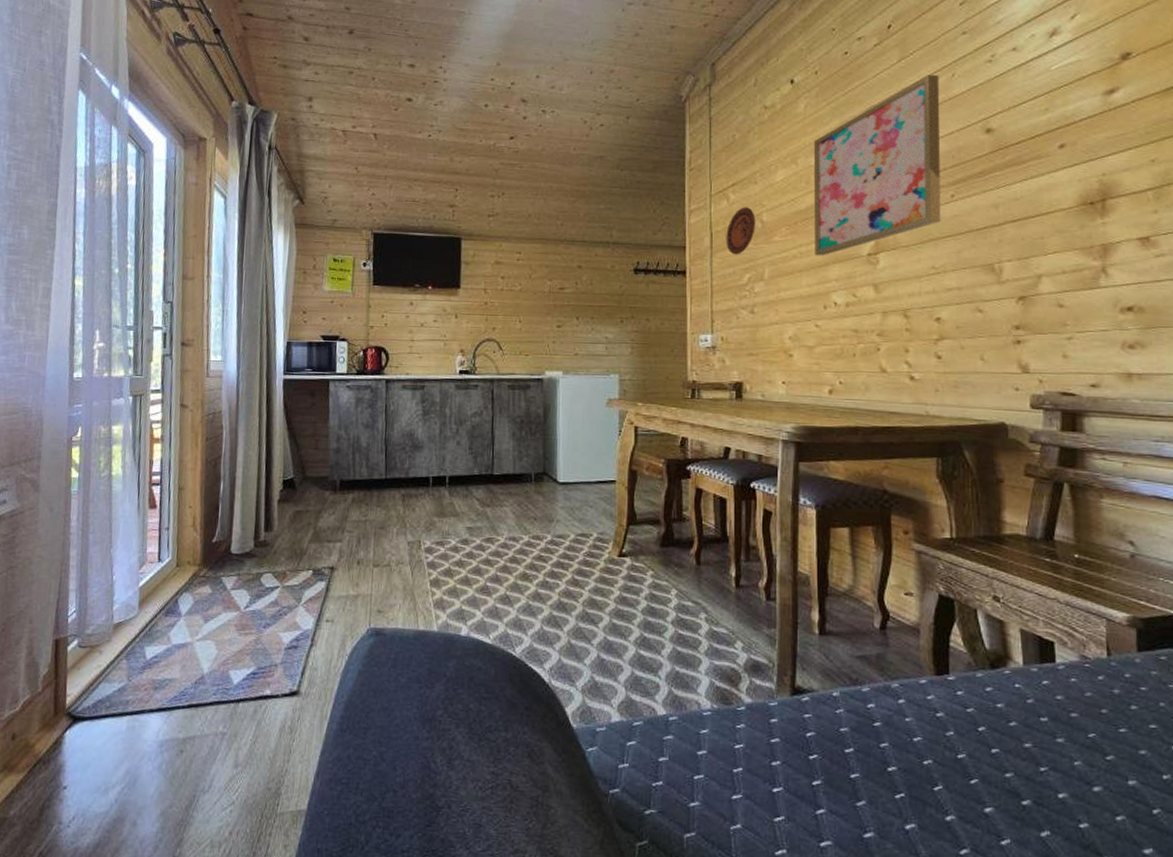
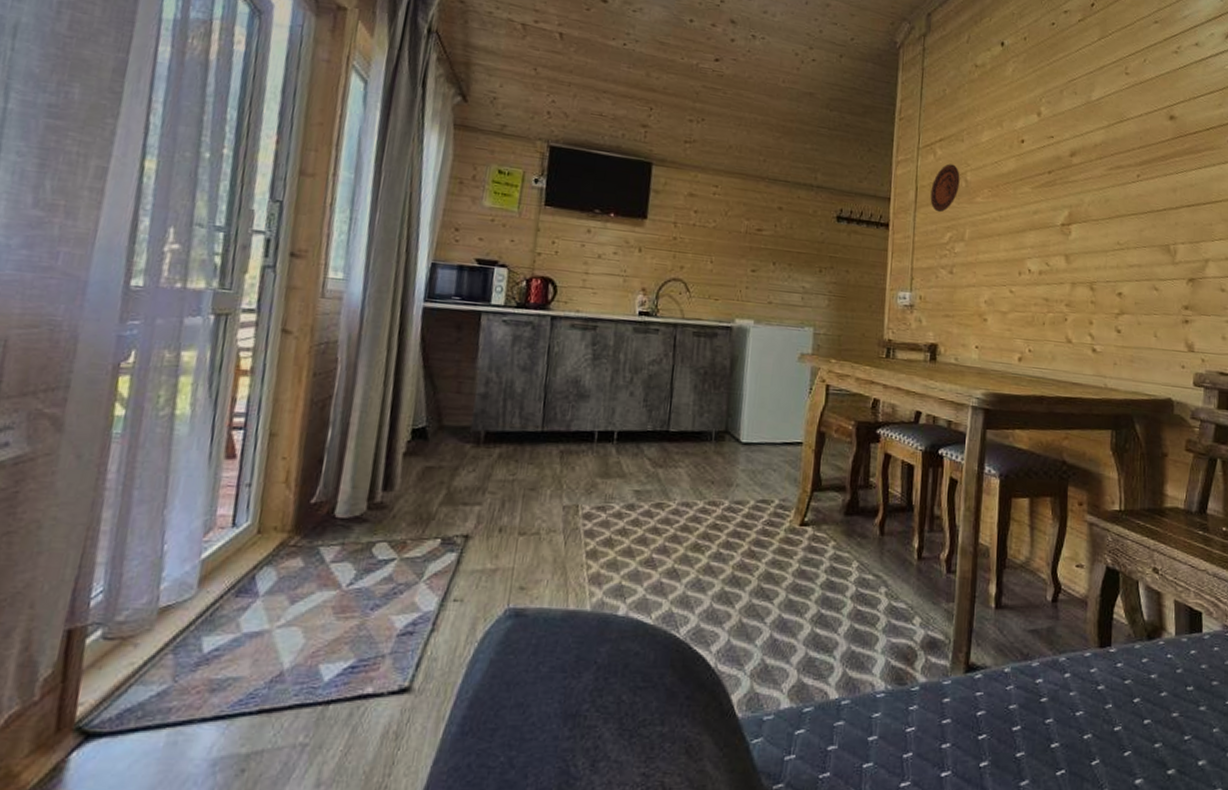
wall art: present [813,74,941,256] -> none [1013,56,1133,222]

